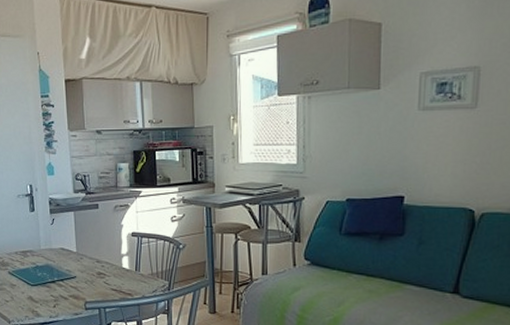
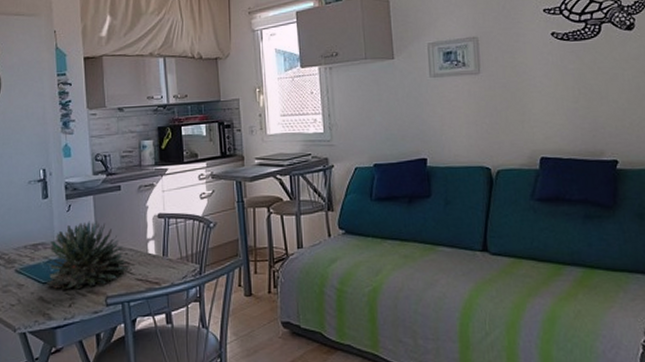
succulent plant: none [34,234,105,293] -> present [46,220,129,290]

